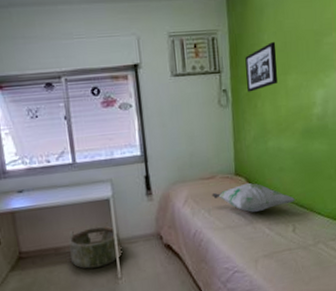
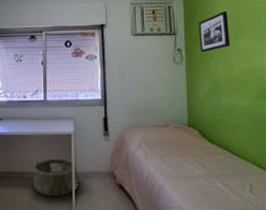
decorative pillow: present [212,183,296,212] -> none [165,136,252,165]

